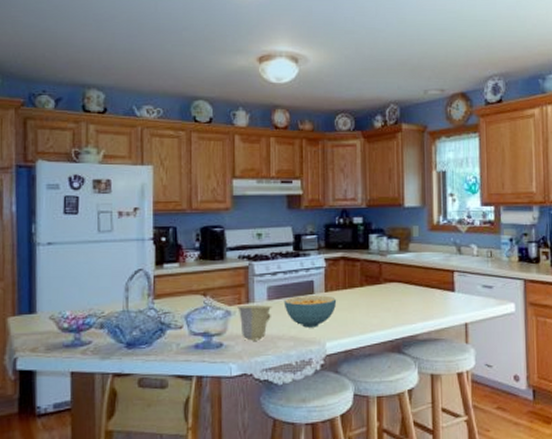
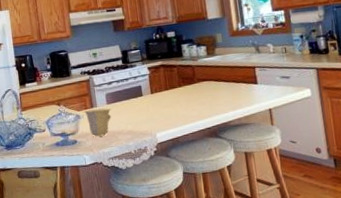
cereal bowl: present [283,295,337,328] -> none [119,96,162,123]

